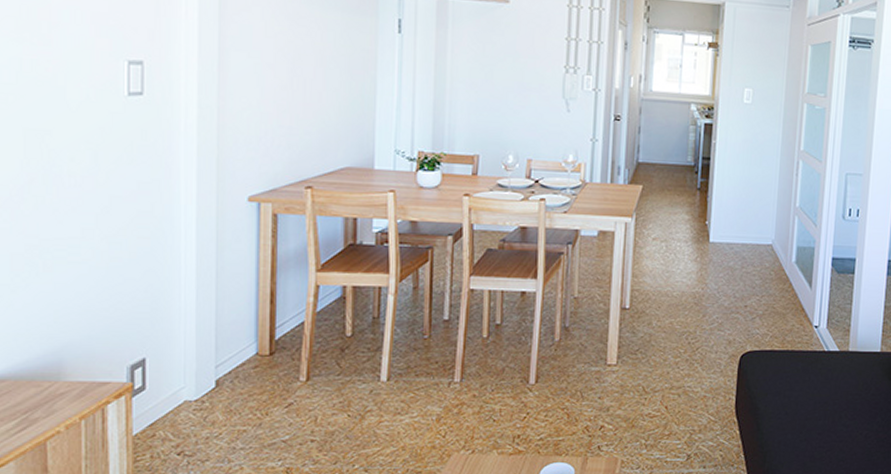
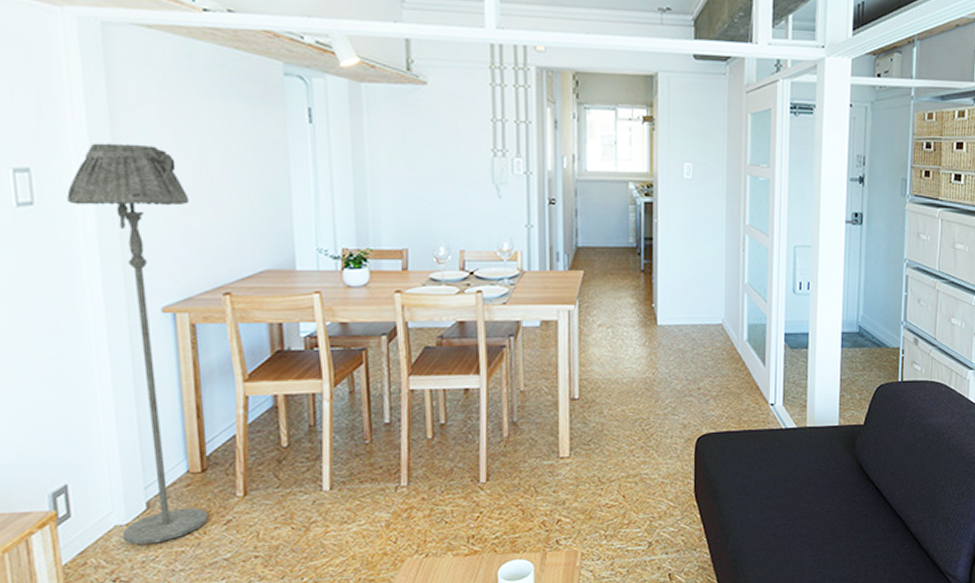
floor lamp: none [174,41,283,421] -> present [67,143,209,545]

